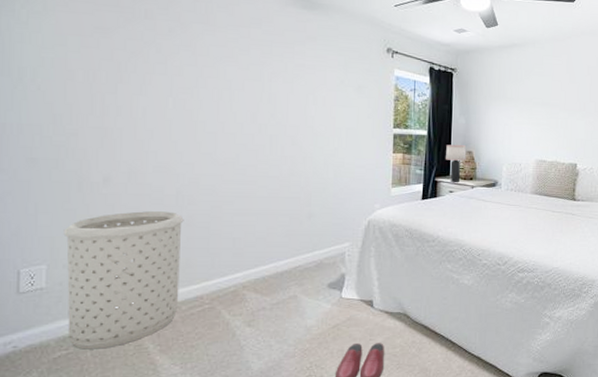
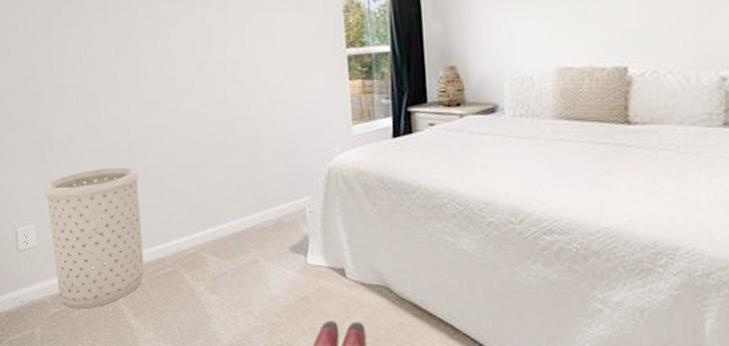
table lamp: present [446,144,467,182] -> none [418,59,448,111]

